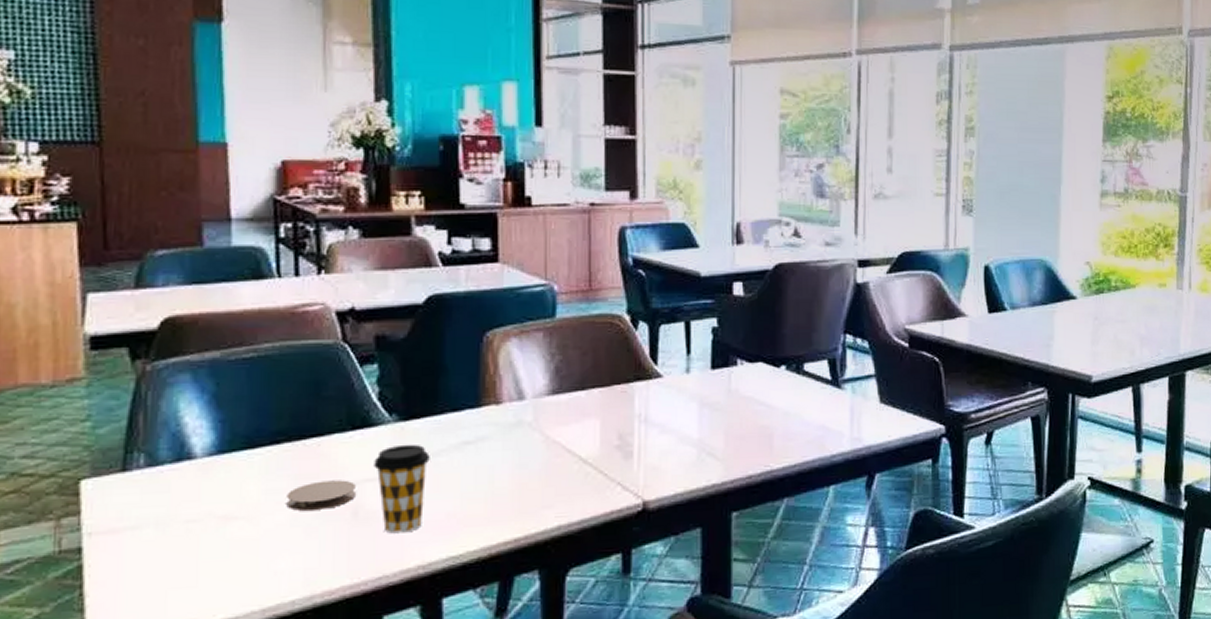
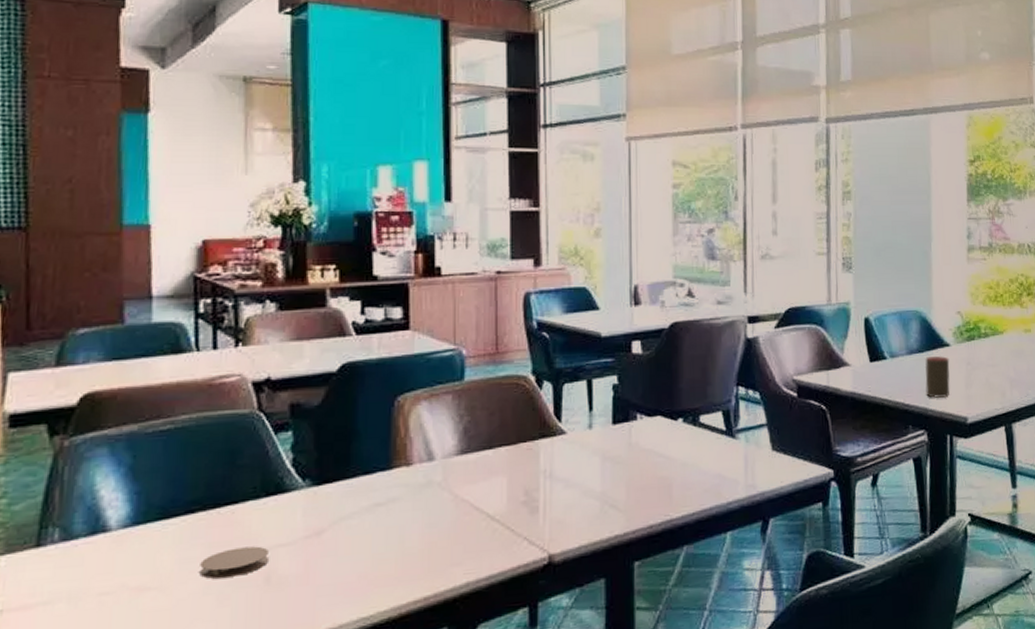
coffee cup: present [374,444,430,534] -> none [287,508,342,598]
cup: none [1047,310,1075,354] -> present [924,356,950,398]

